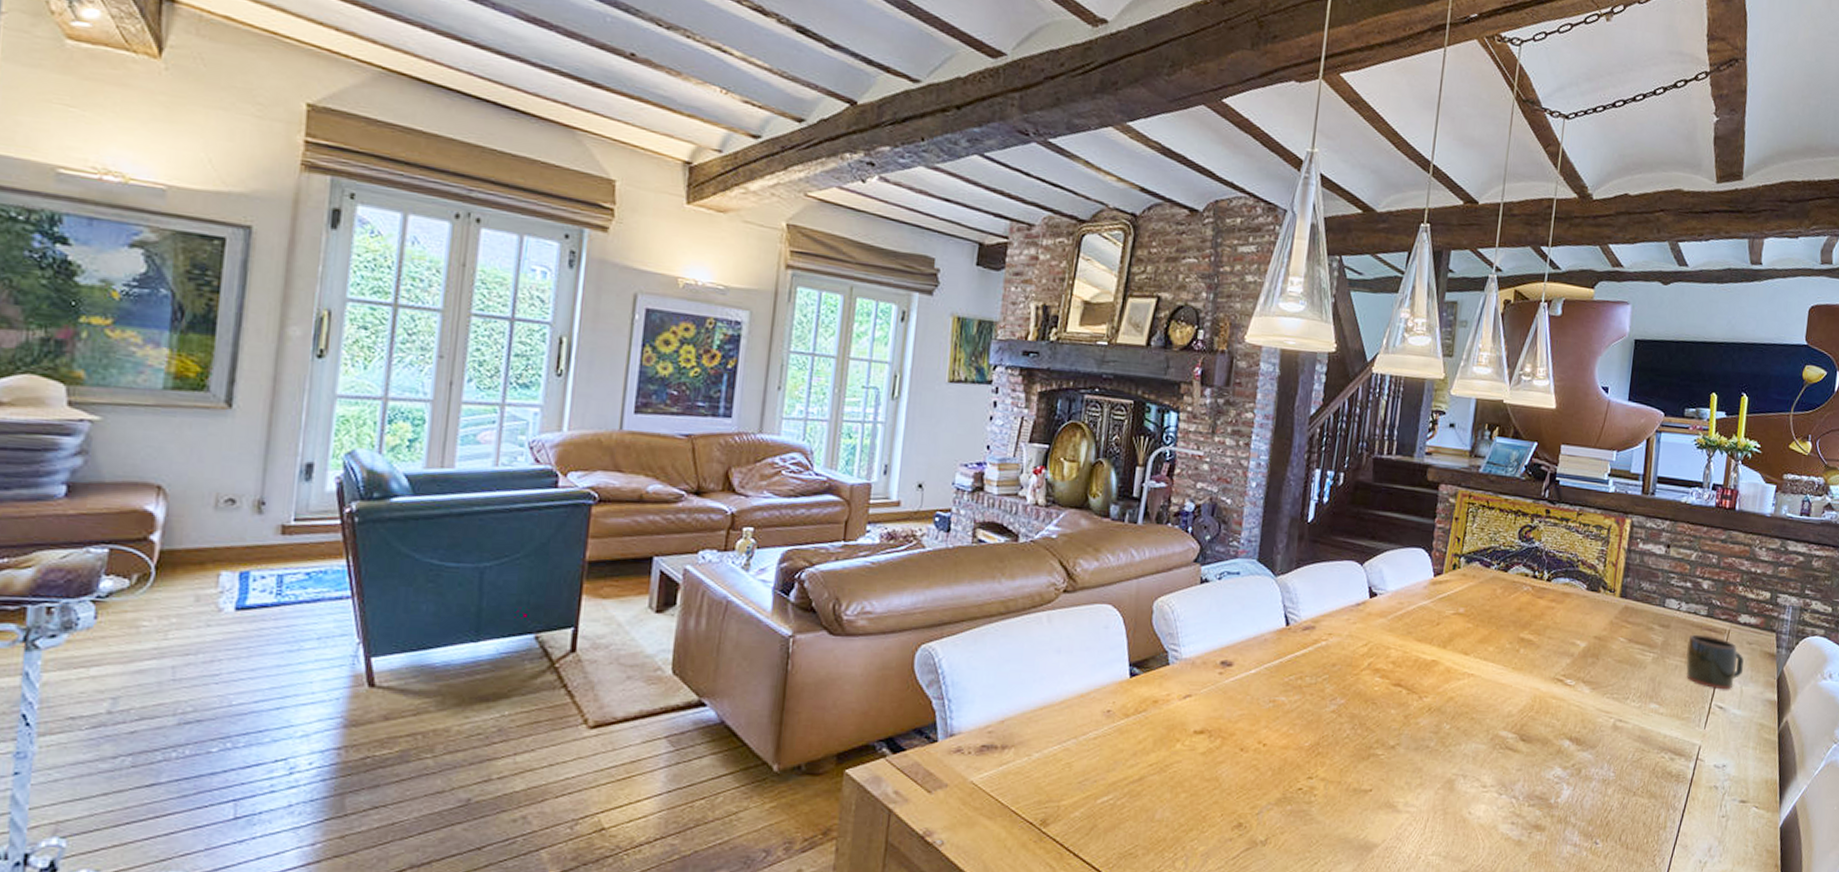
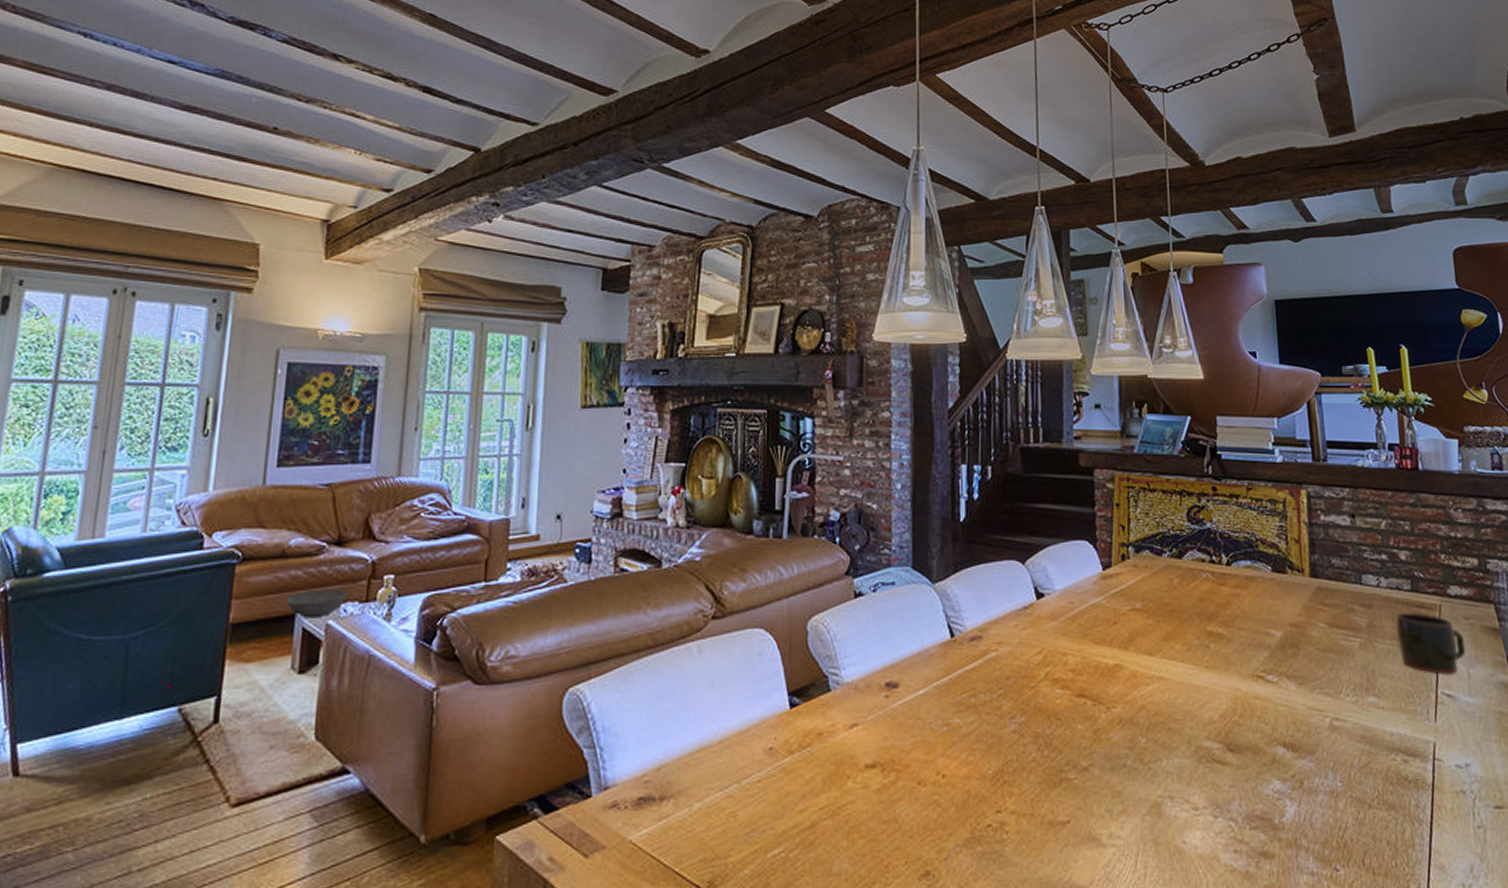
bowl: none [643,535,706,563] -> present [285,589,348,618]

